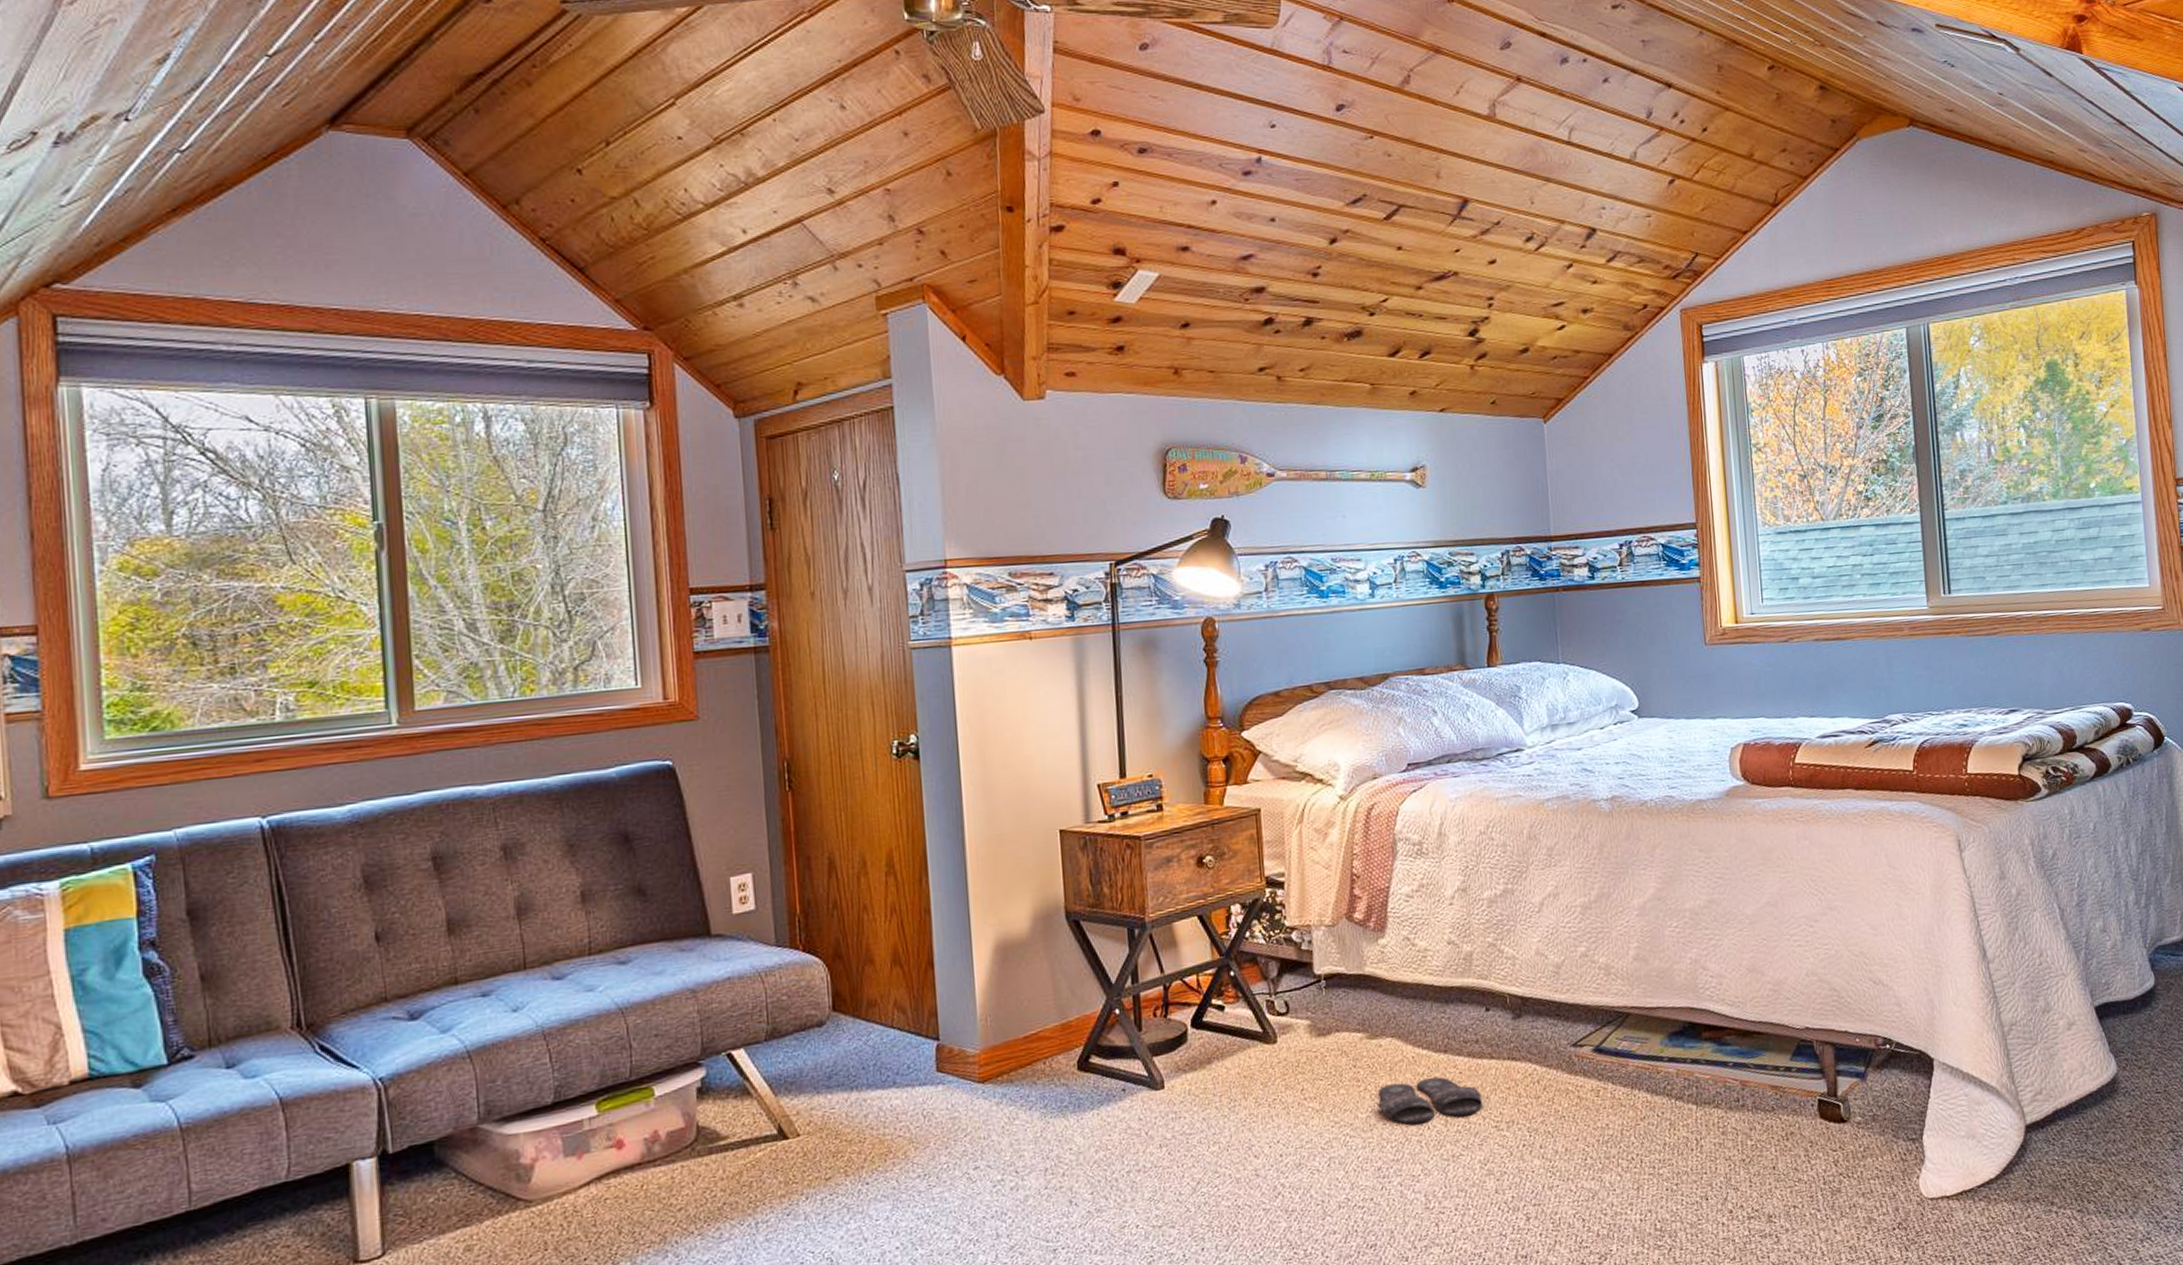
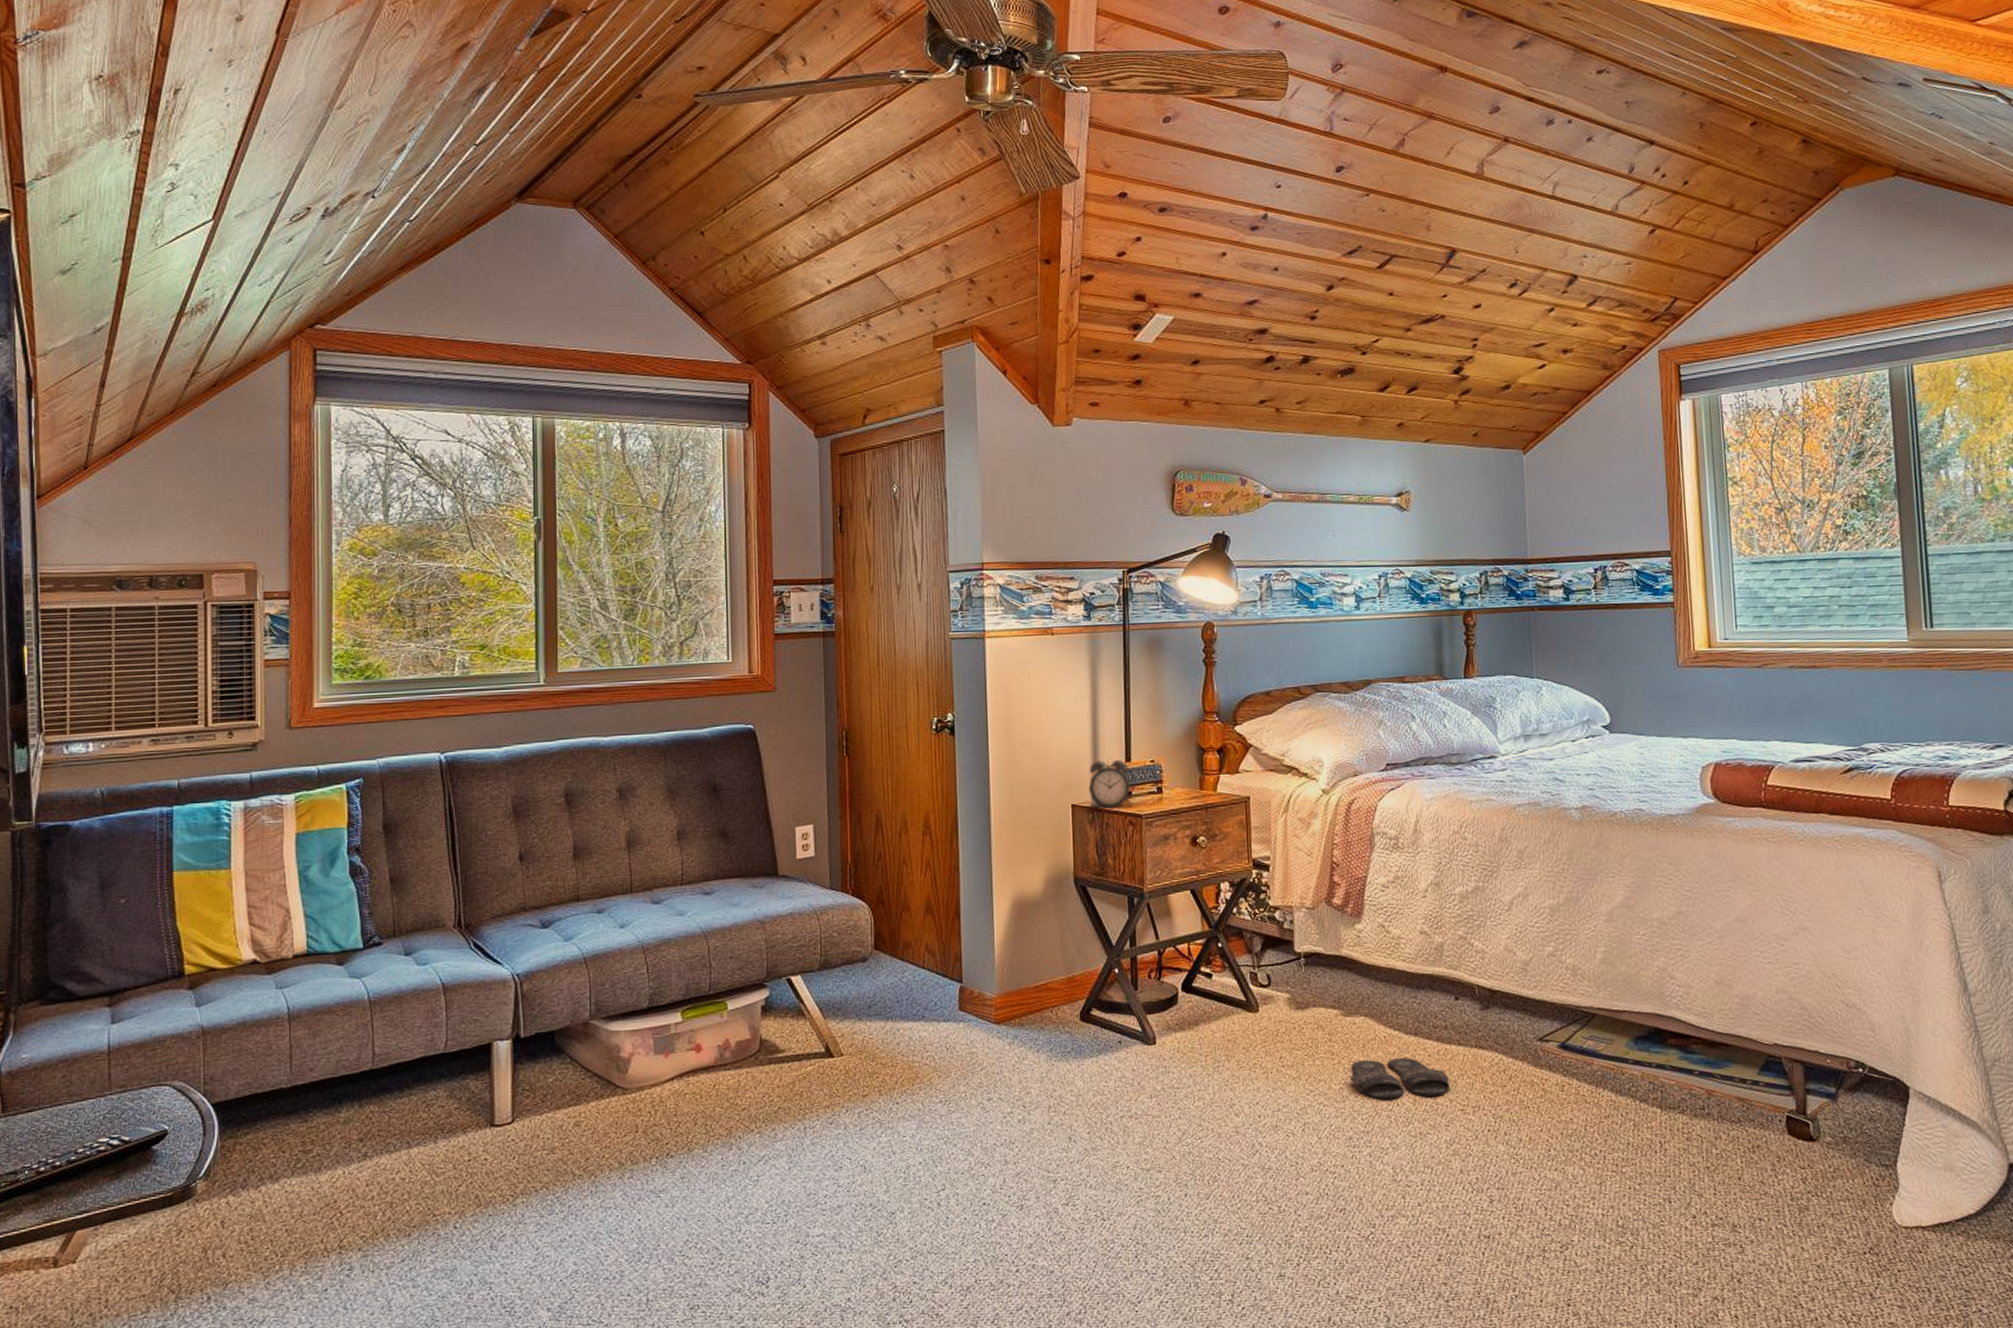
alarm clock: none [1078,775,1129,836] -> present [1088,759,1132,811]

